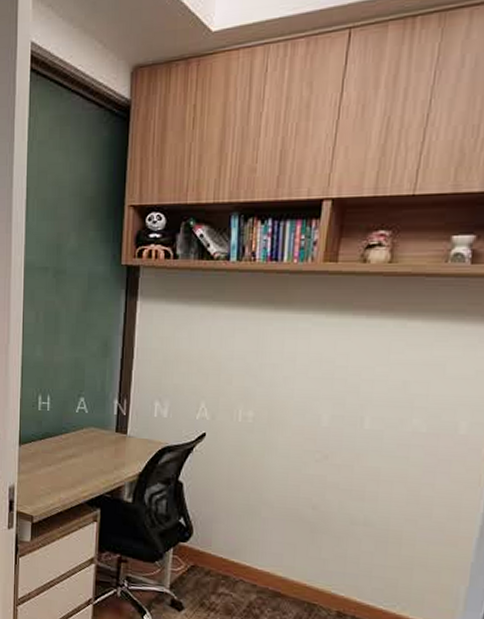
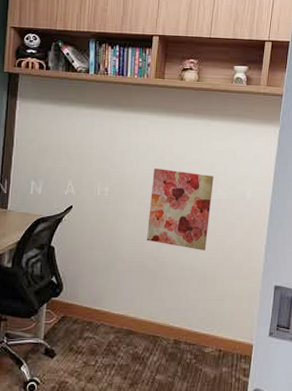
wall art: none [302,386,408,501] -> present [146,167,214,251]

